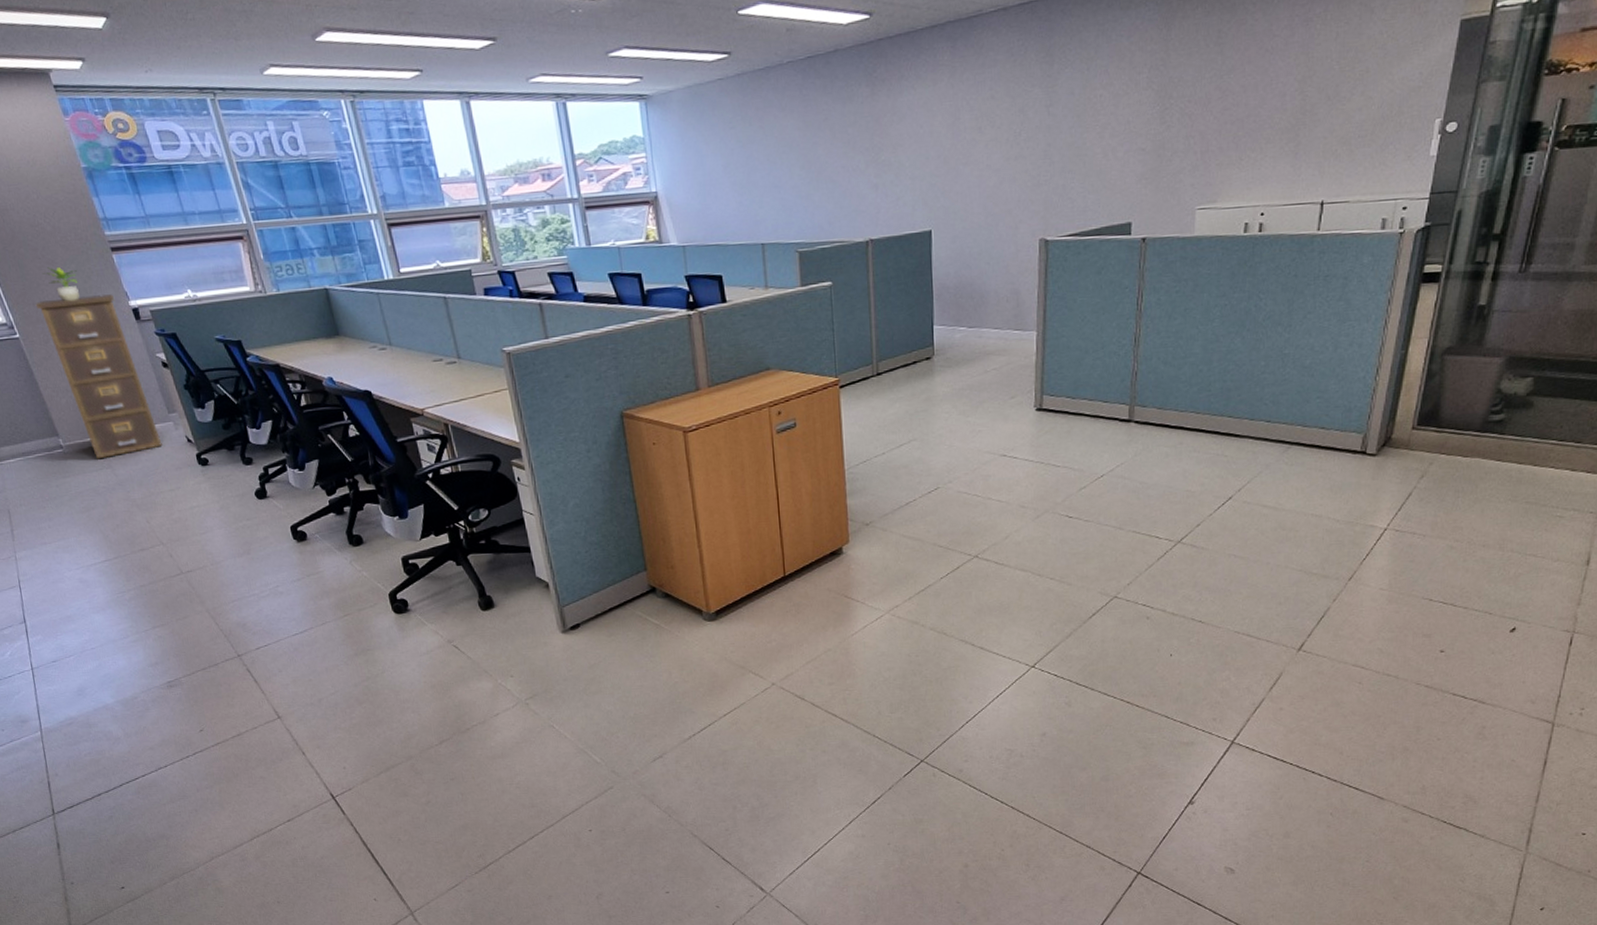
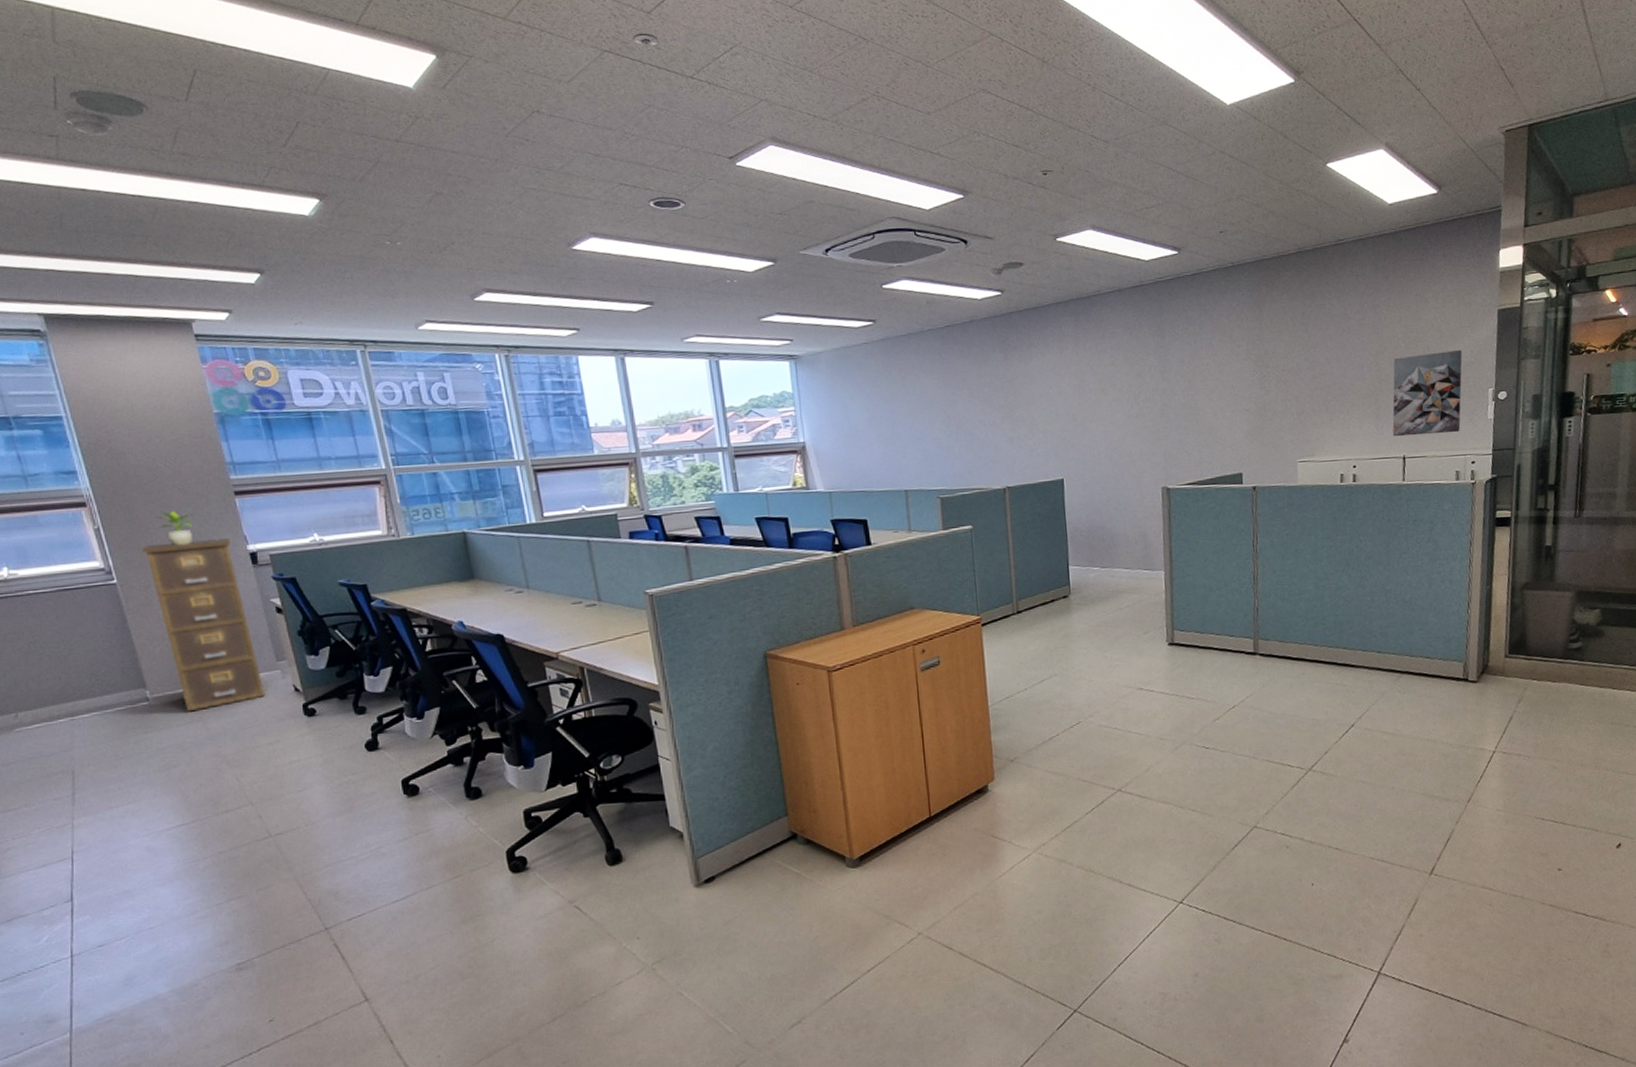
wall art: none [1311,71,1409,179] -> present [1392,349,1463,437]

